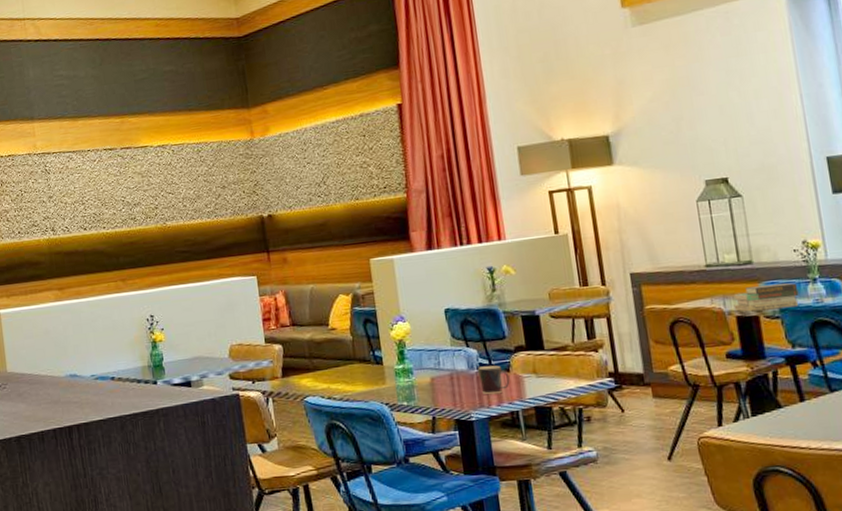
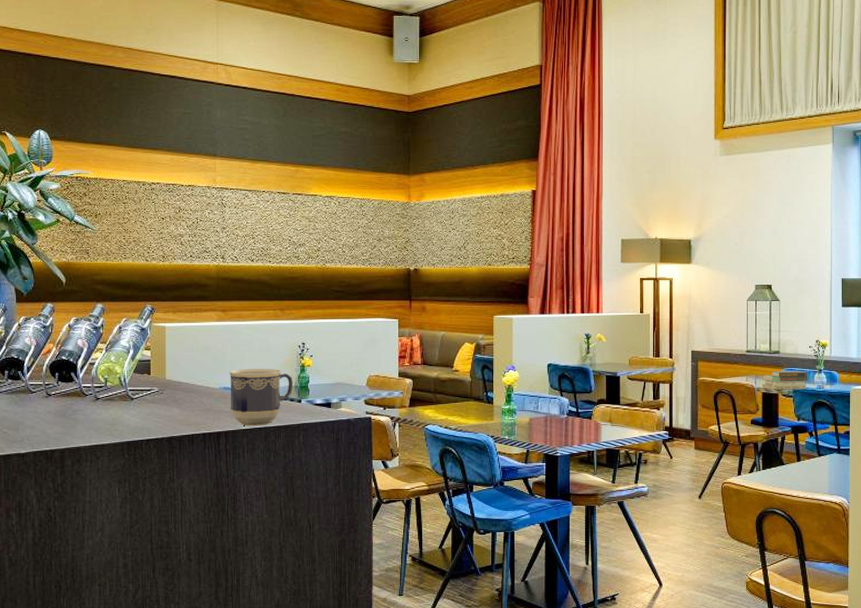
cup: none [73,348,146,417] -> present [229,368,293,426]
mug: present [478,365,510,395] -> none [567,413,591,436]

